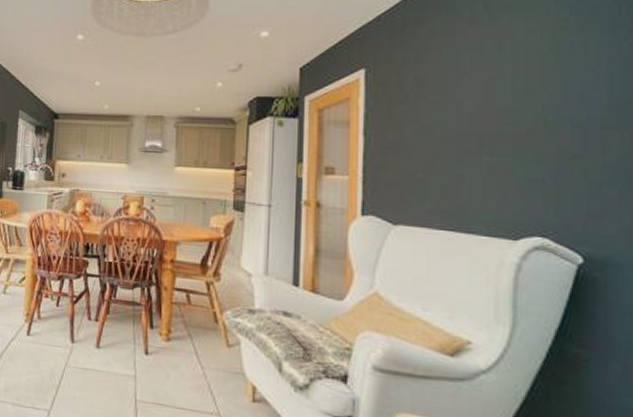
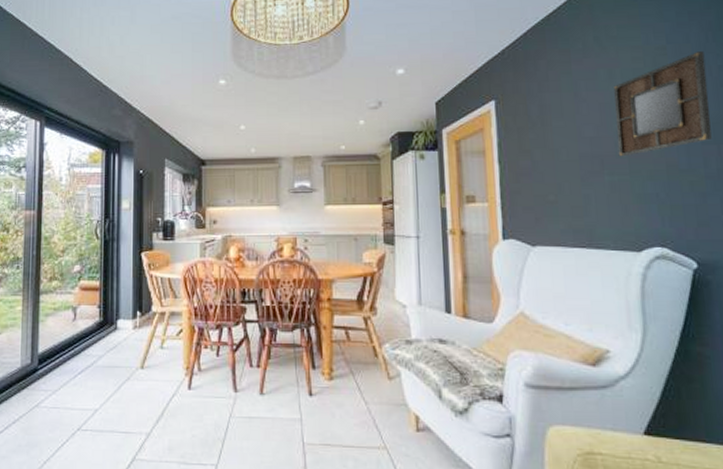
home mirror: none [501,26,616,137] -> present [614,51,712,157]

